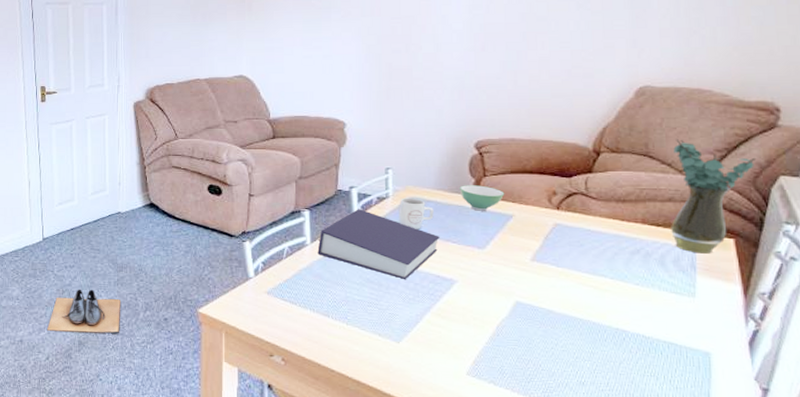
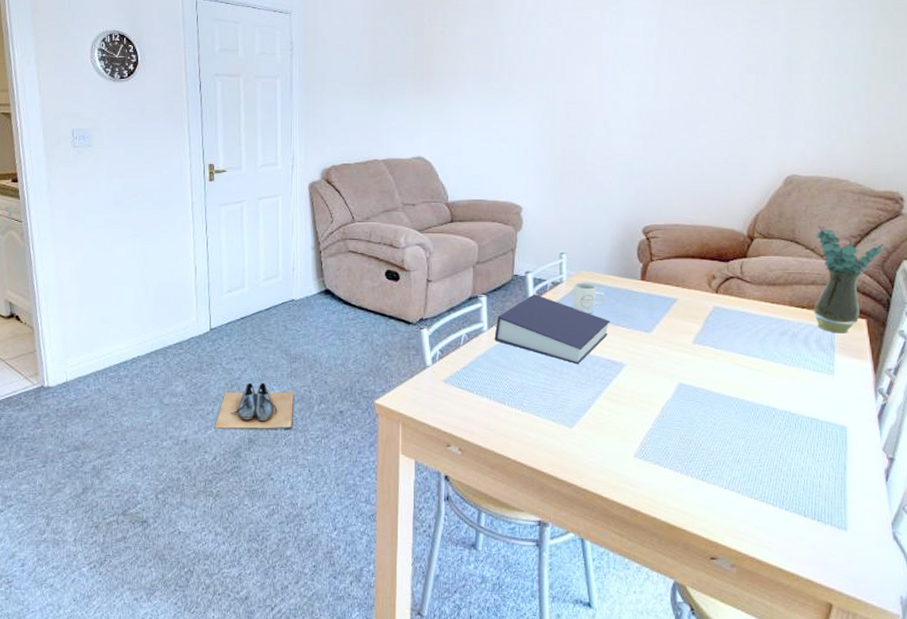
bowl: present [459,185,505,211] -> none [628,270,670,295]

